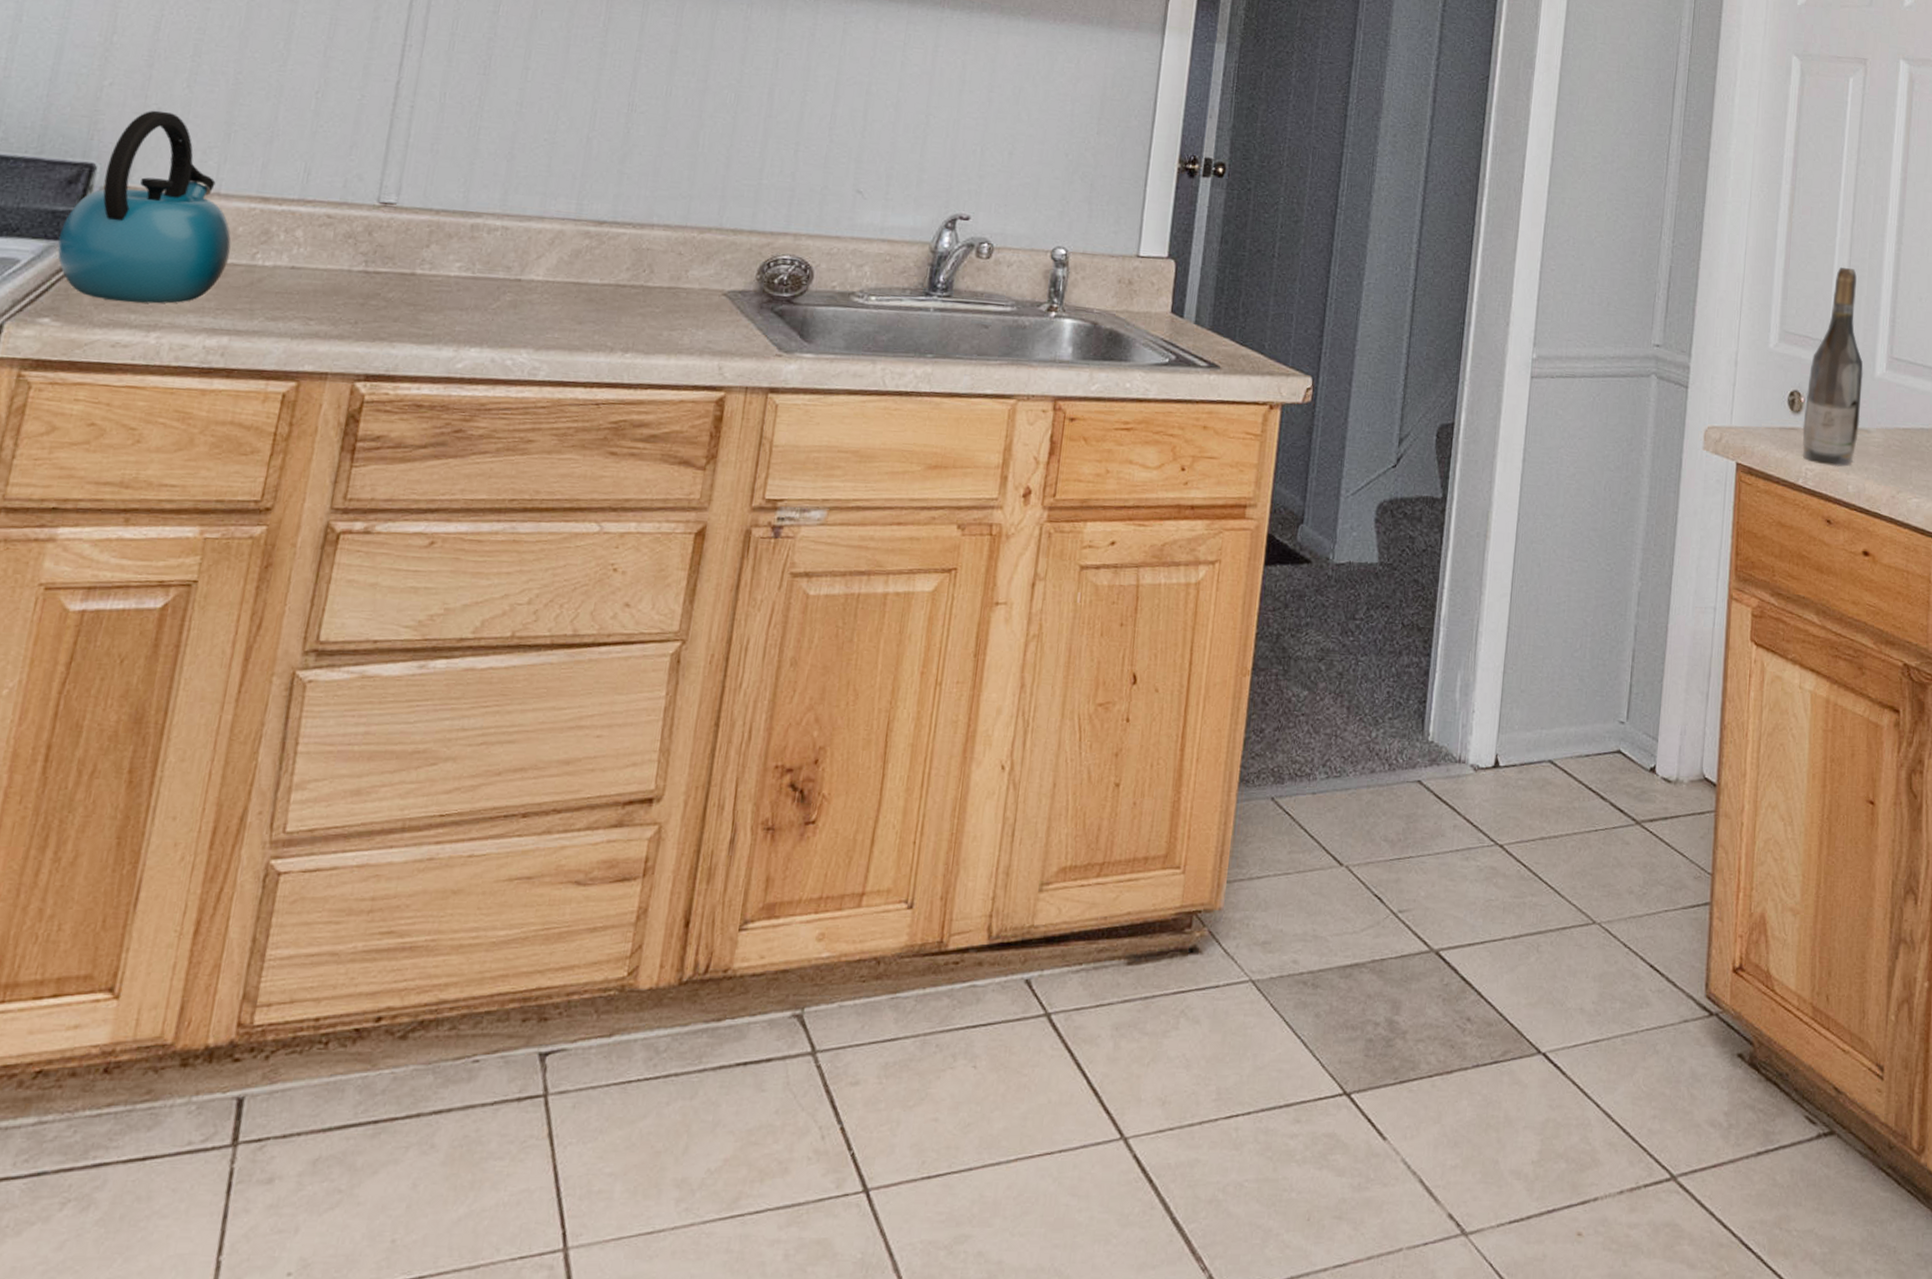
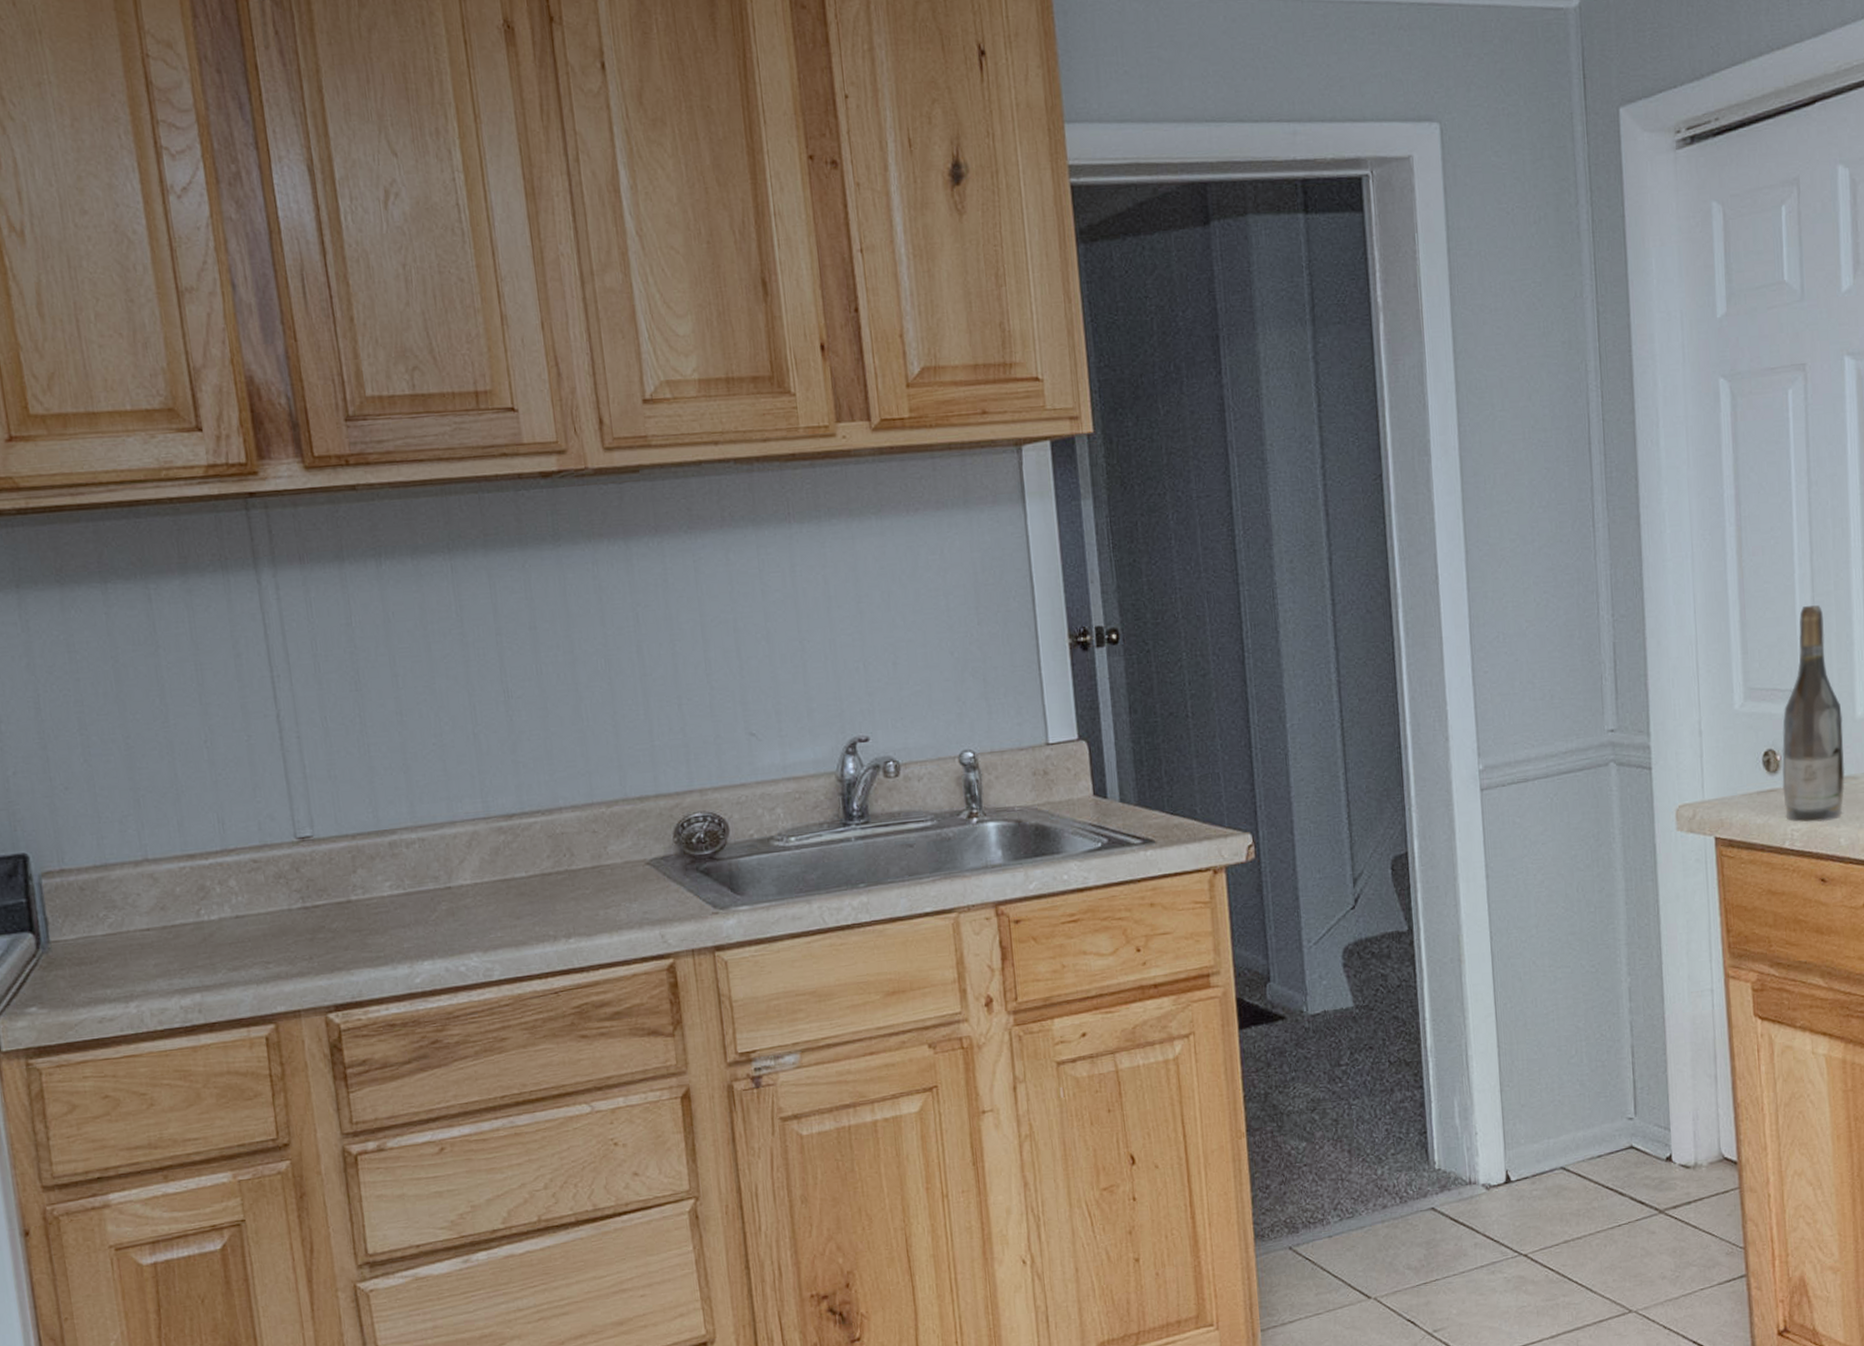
kettle: present [57,110,232,304] -> none [17,789,177,981]

